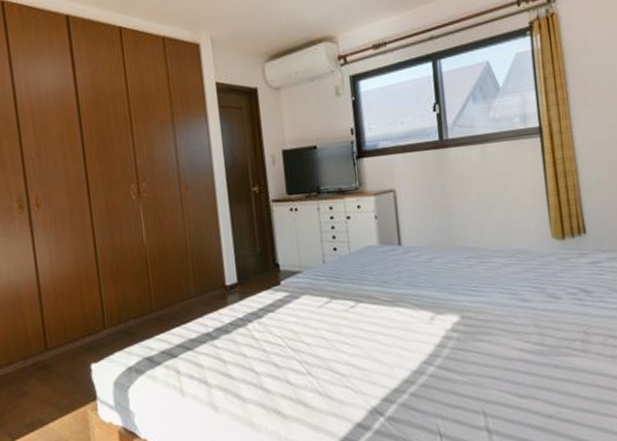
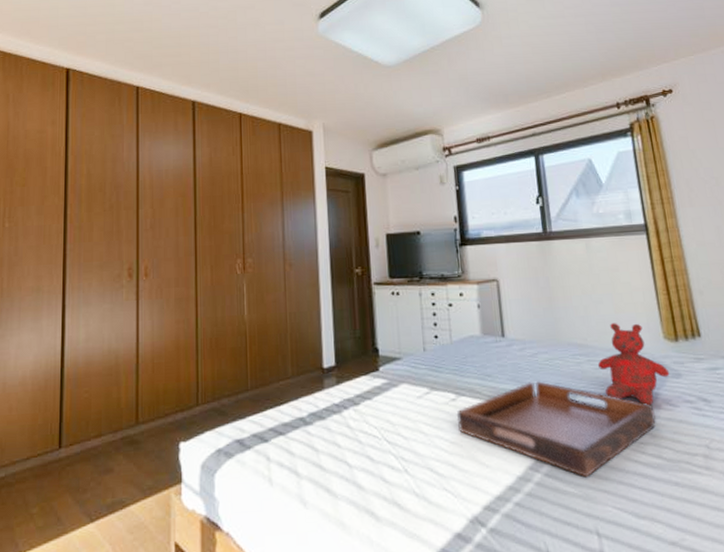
serving tray: none [355,284,540,367] -> present [456,381,656,478]
teddy bear: none [488,224,556,299] -> present [597,323,670,405]

